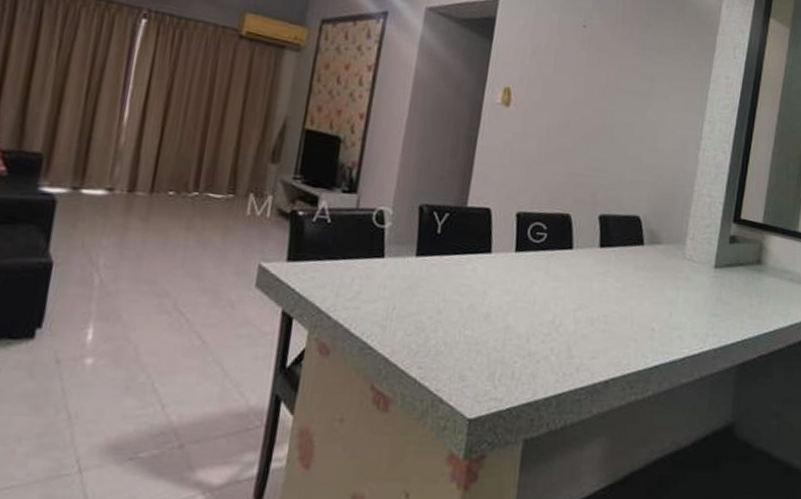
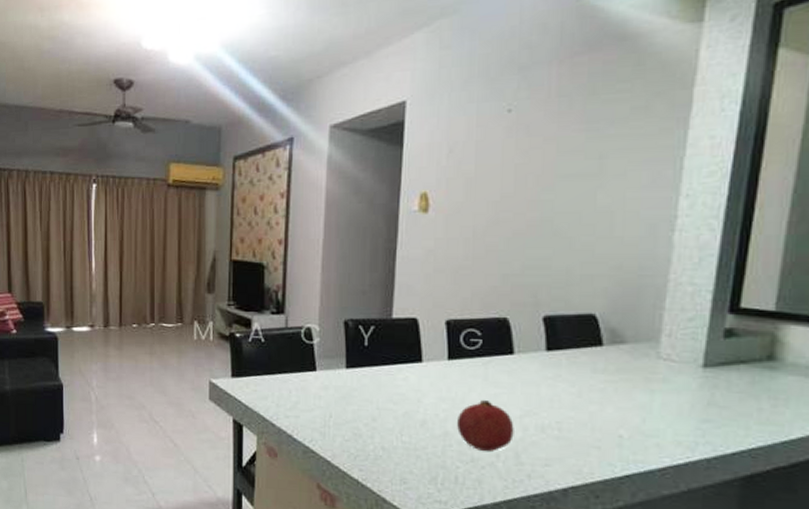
fruit: none [517,293,569,346] -> present [456,400,514,452]

